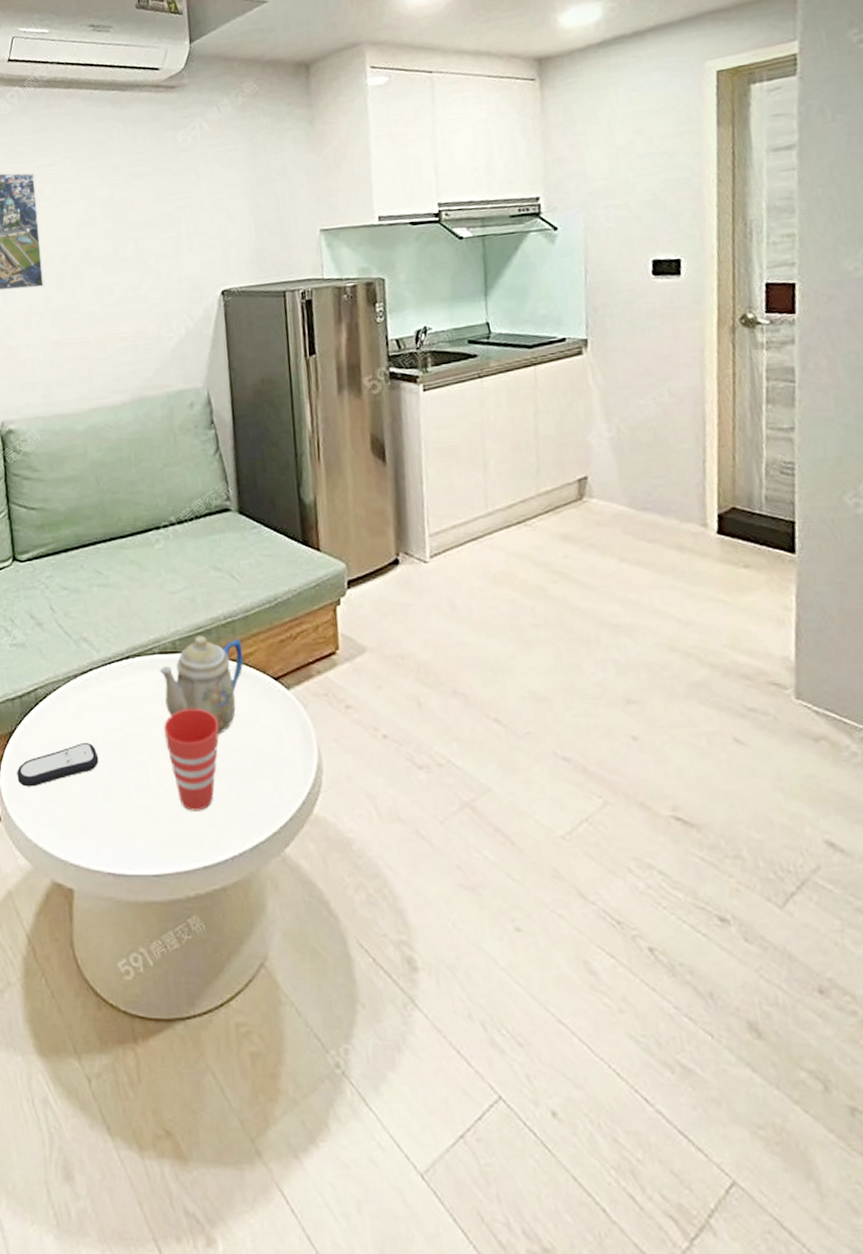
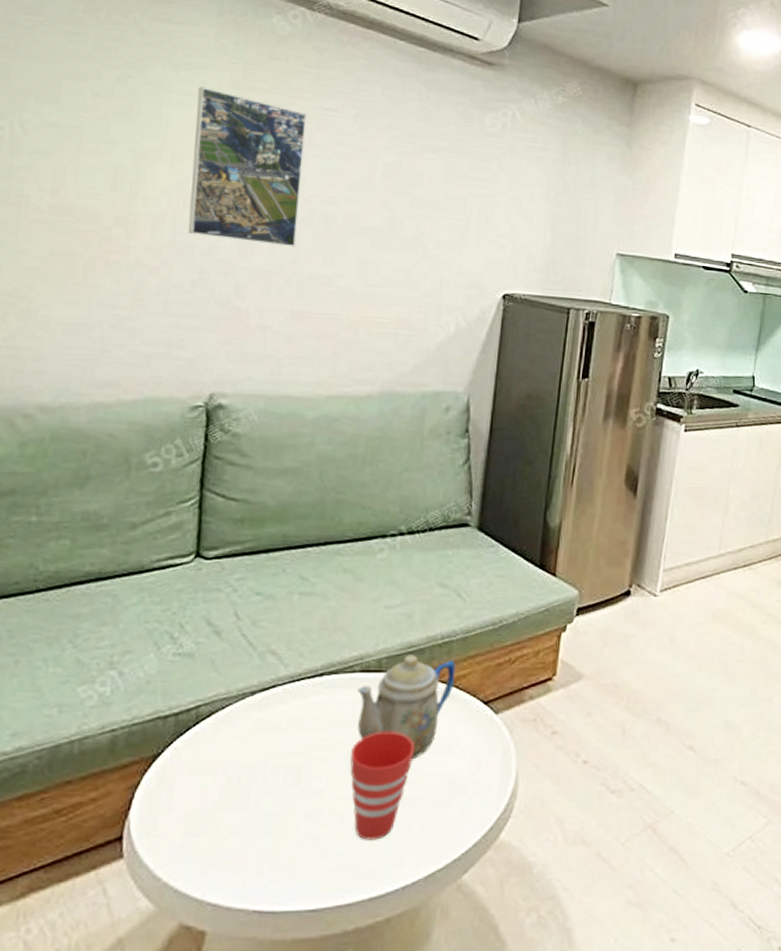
remote control: present [17,742,99,787] -> none [154,767,266,818]

